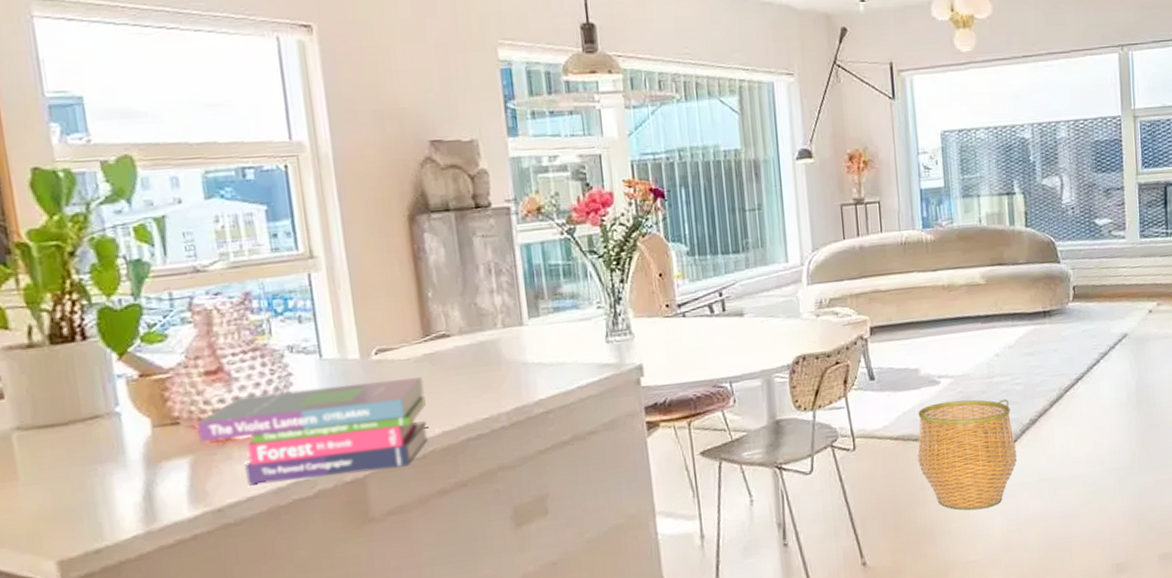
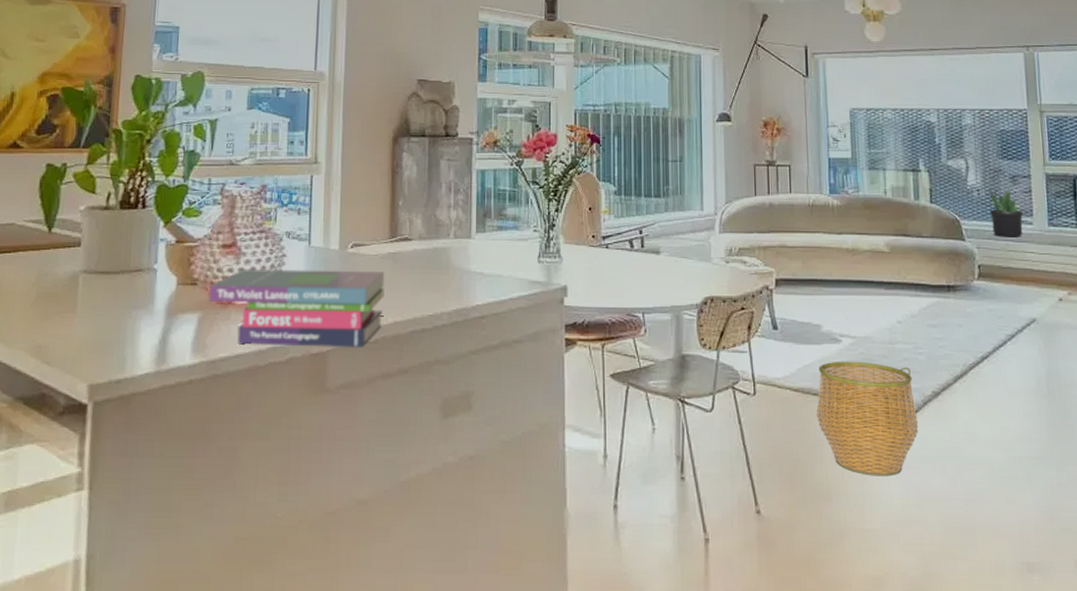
planter: none [1084,204,1116,255] -> present [990,190,1023,237]

